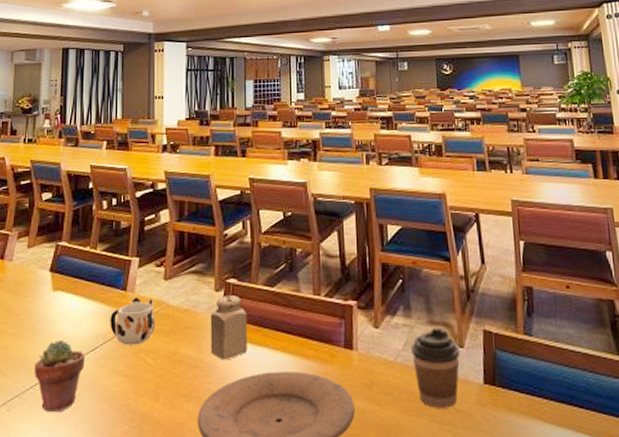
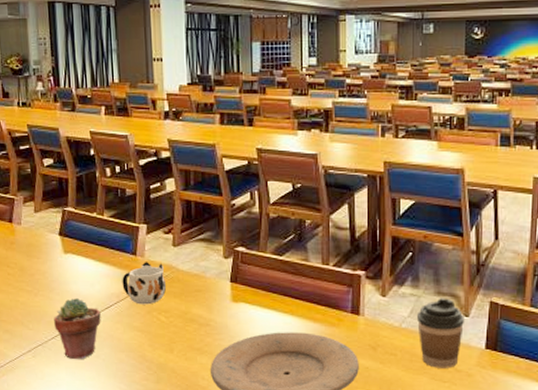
salt shaker: present [210,294,248,360] -> none [220,262,257,321]

